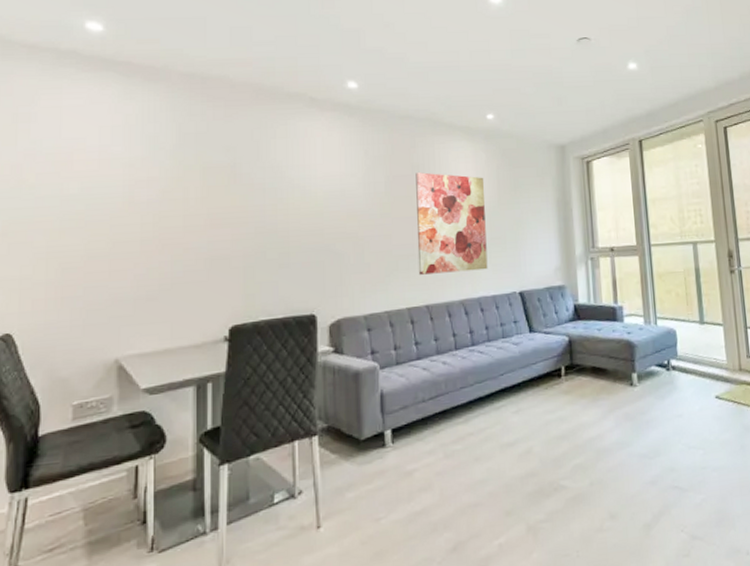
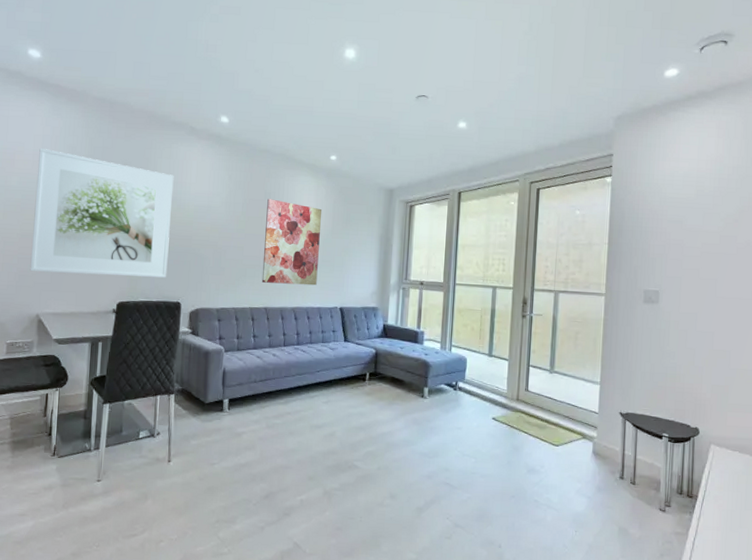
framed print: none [102,141,295,304] -> present [30,147,174,278]

